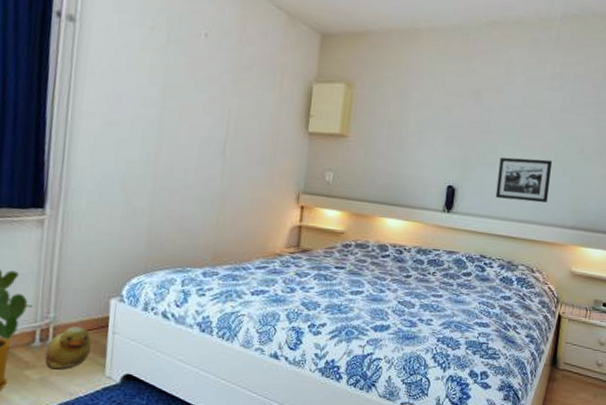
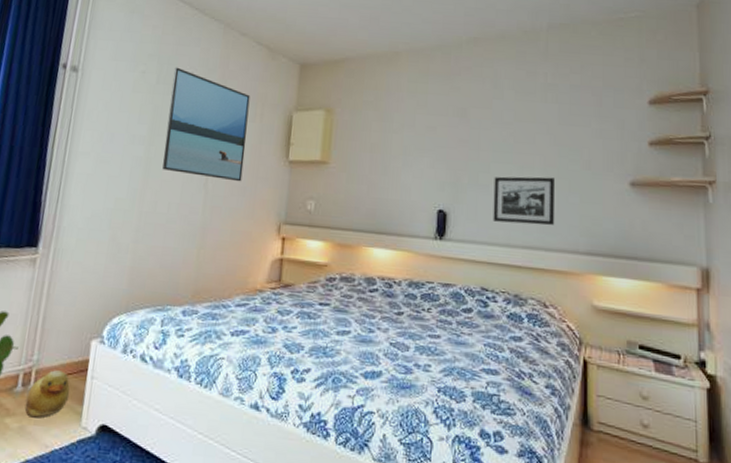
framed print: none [177,26,269,151] -> present [162,67,250,182]

